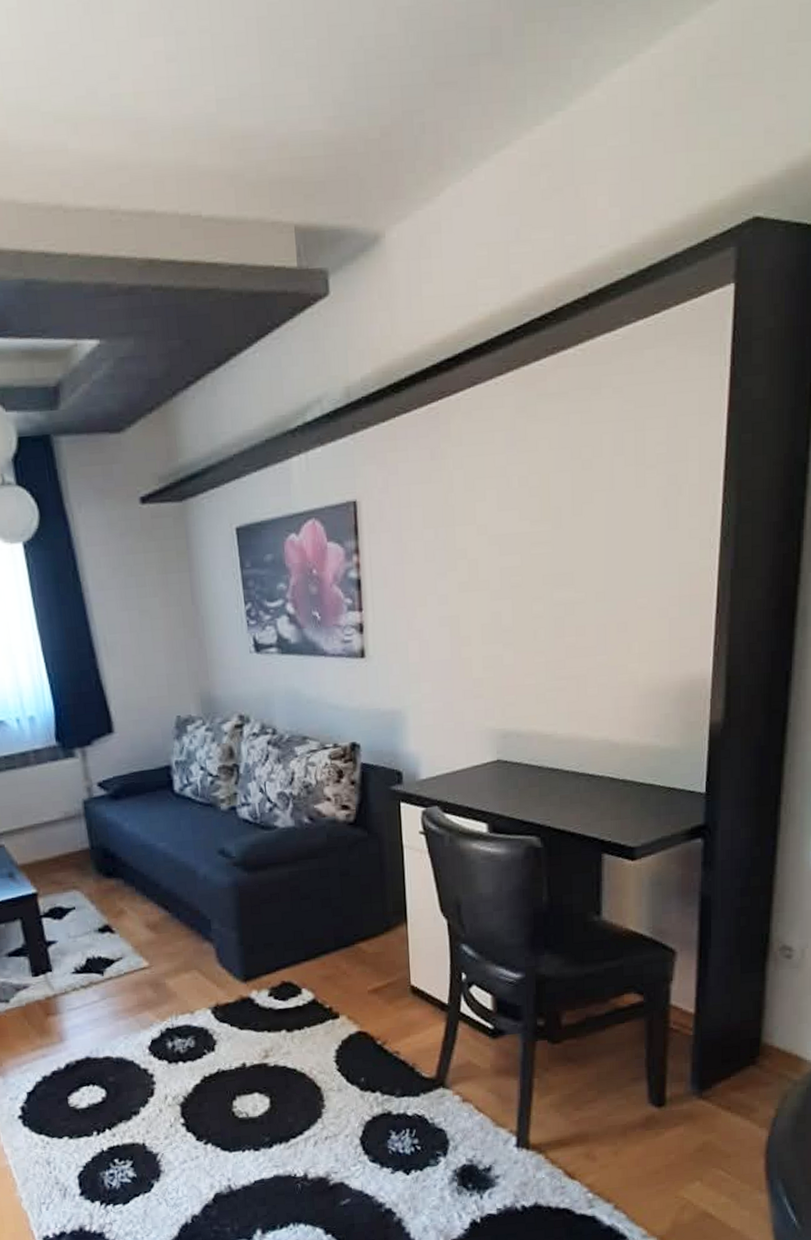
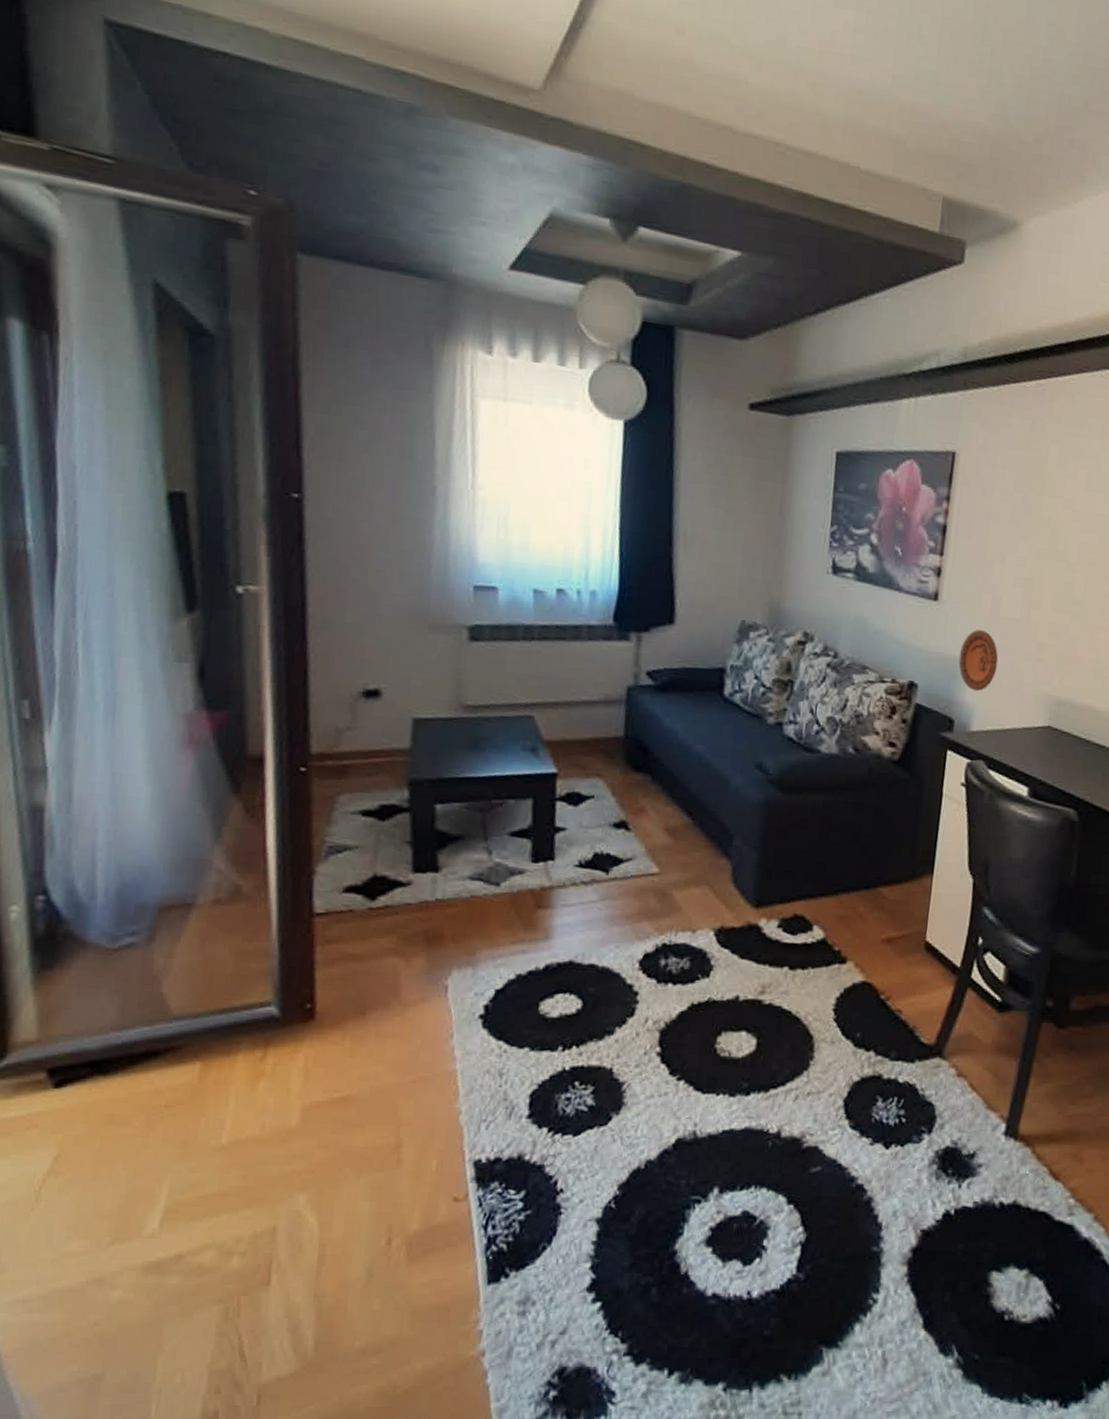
decorative plate: none [396,678,437,740] -> present [958,630,999,692]

